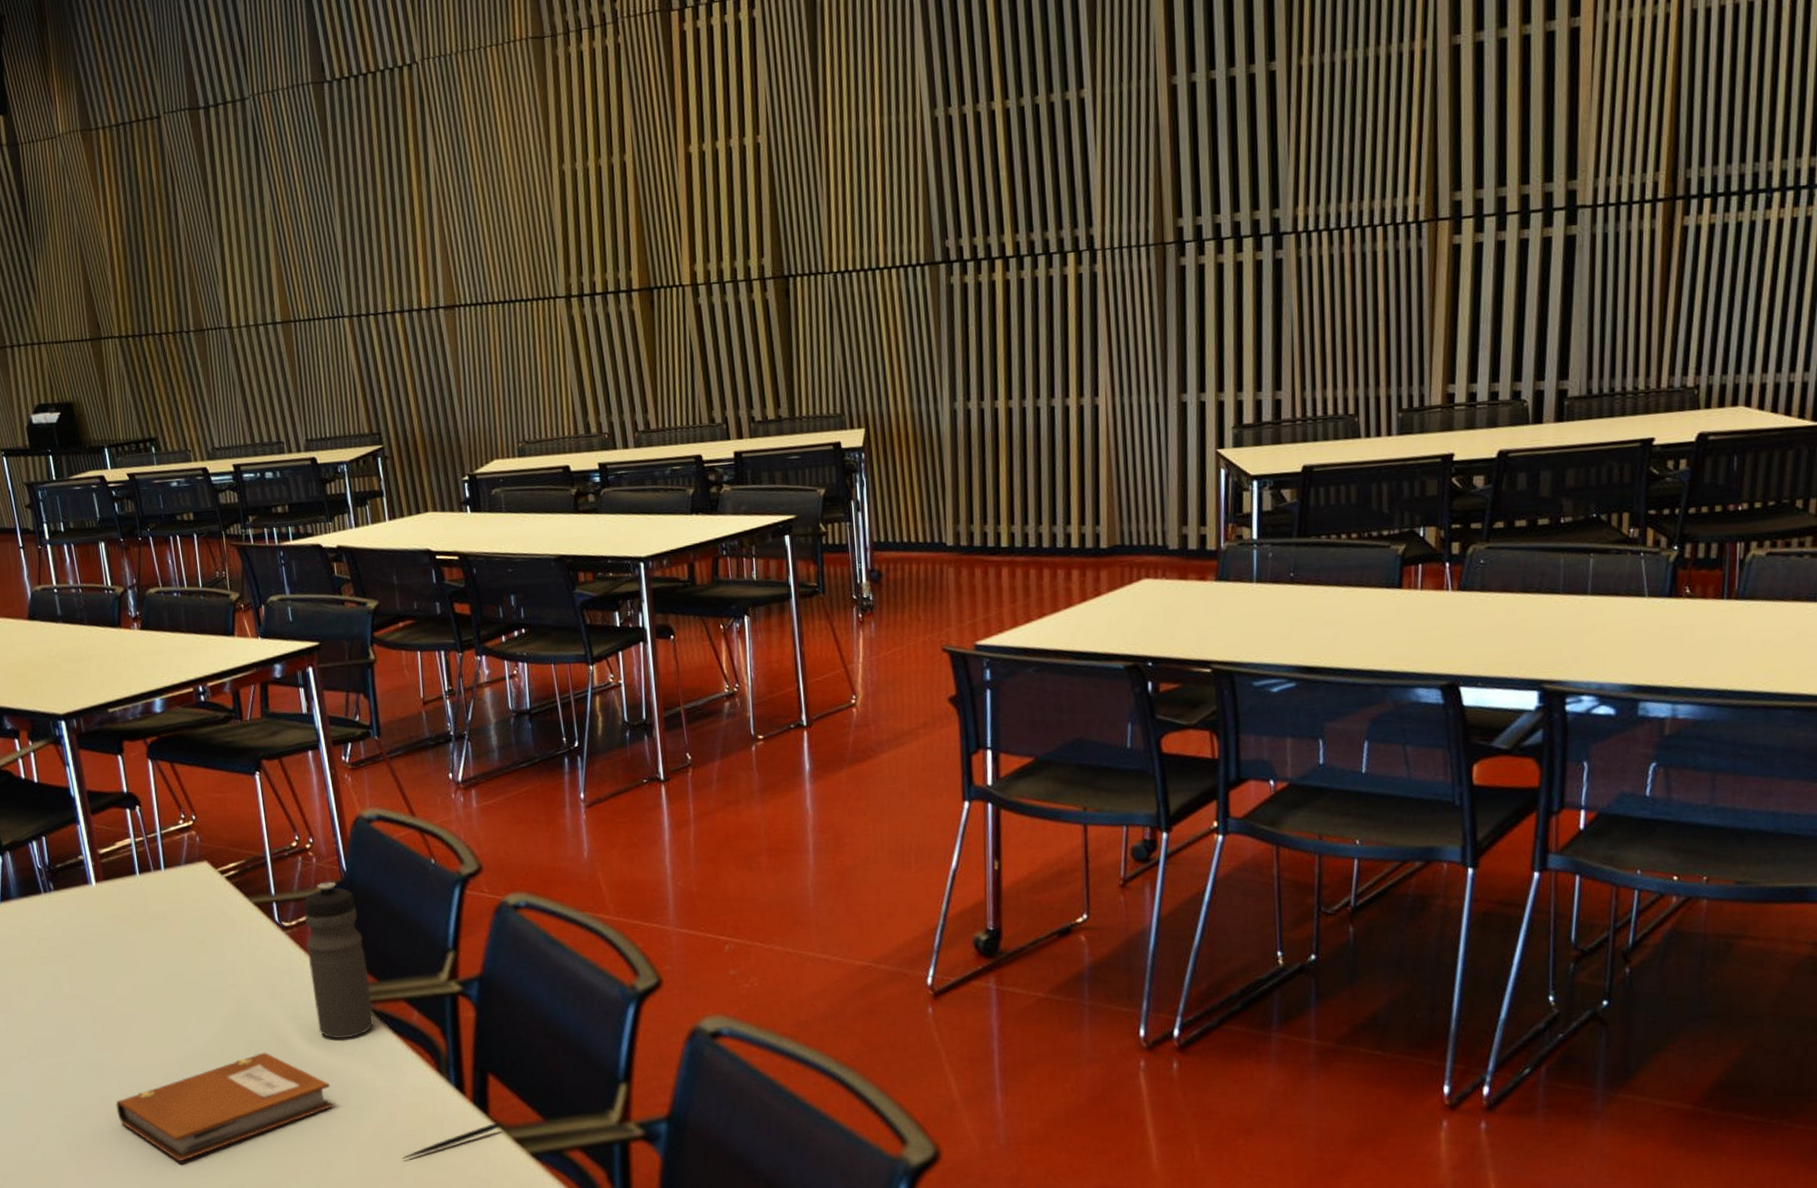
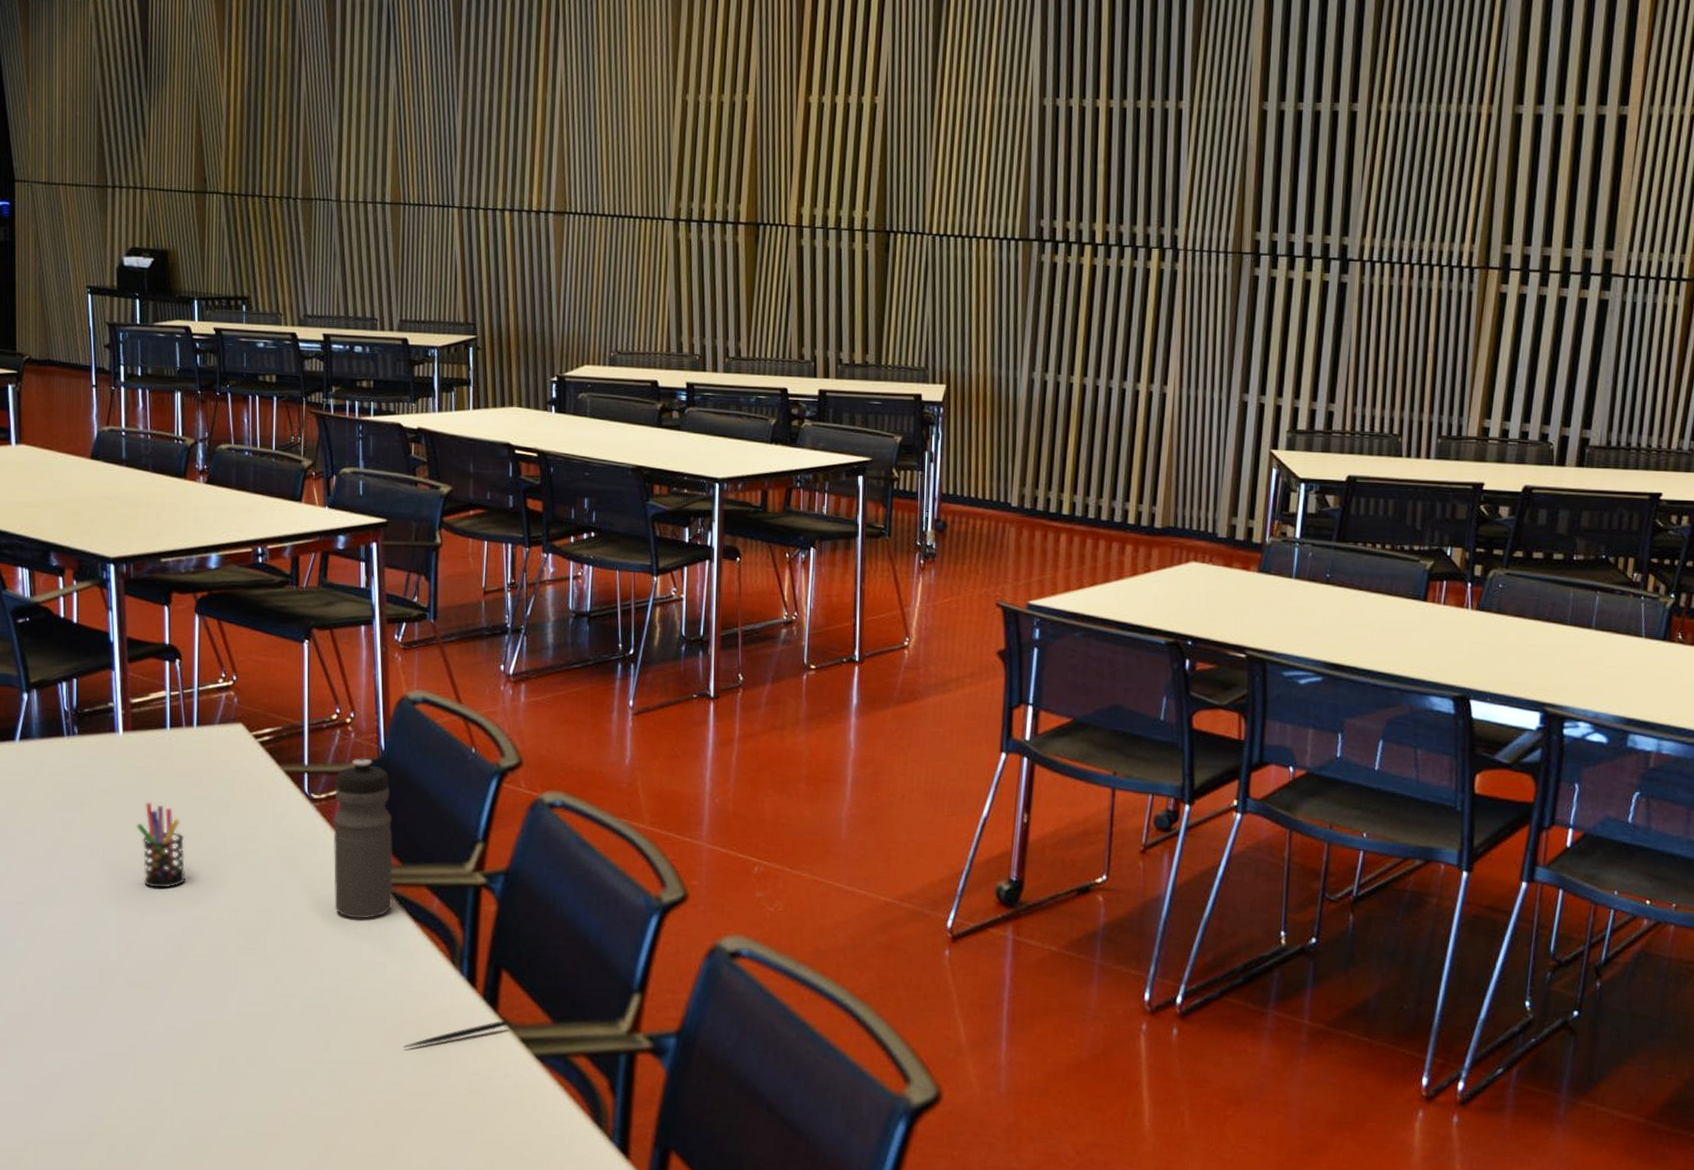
notebook: present [116,1052,333,1162] -> none [112,924,339,1028]
pen holder: none [120,947,175,1030] -> present [136,802,186,889]

